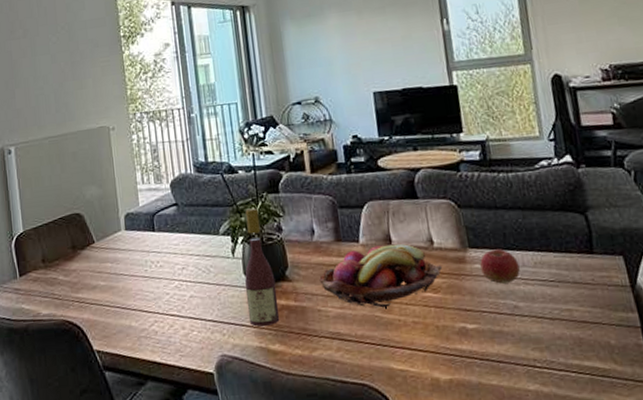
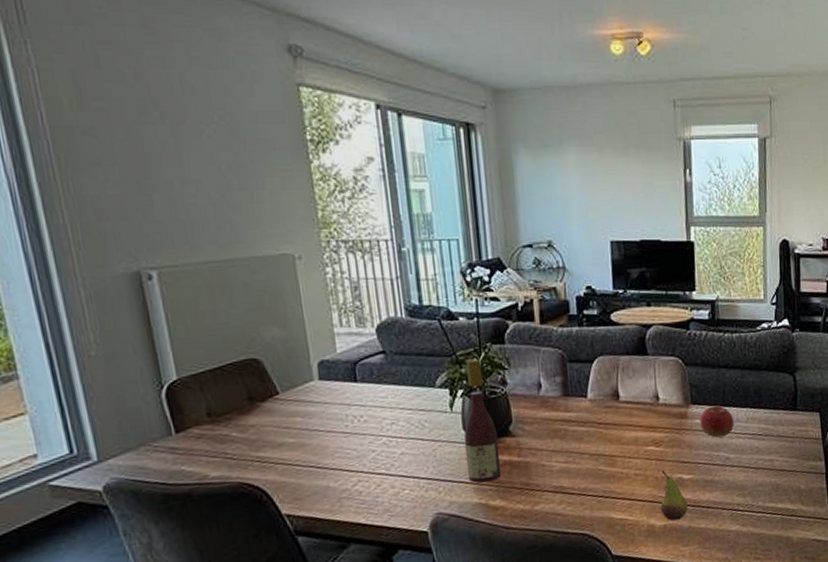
fruit basket: present [319,244,443,308] -> none [544,399,666,462]
fruit: none [442,318,476,375] -> present [660,470,688,521]

